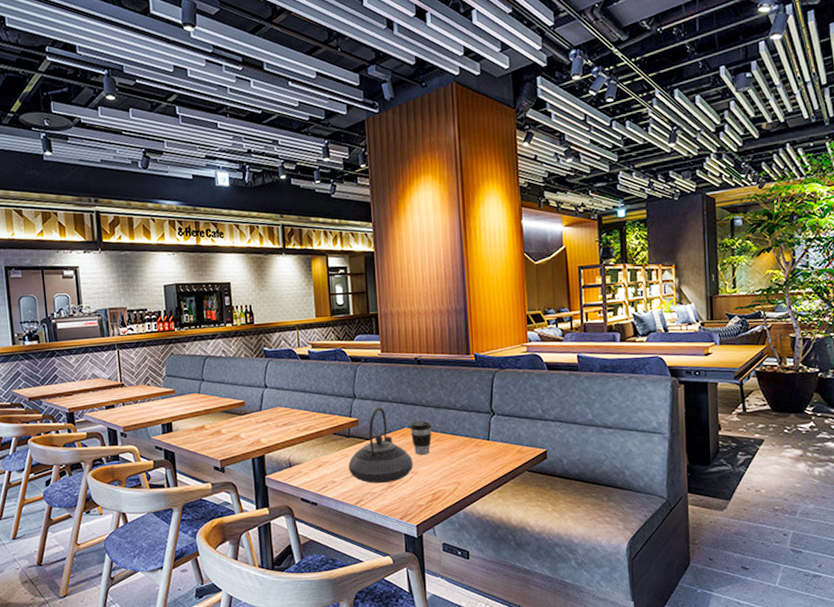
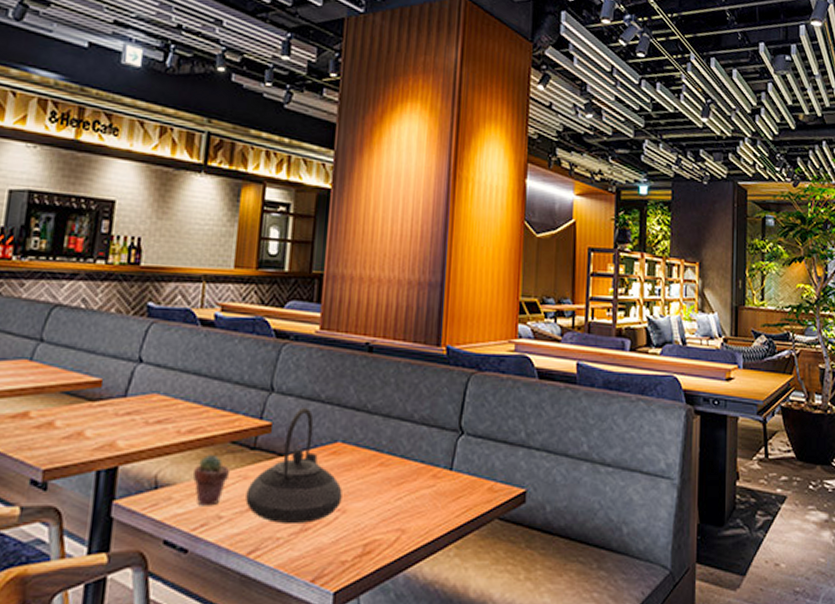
potted succulent: none [312,442,336,476] -> present [192,454,231,506]
coffee cup: present [409,421,432,455] -> none [344,434,376,484]

